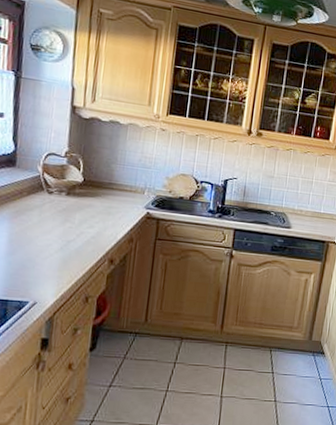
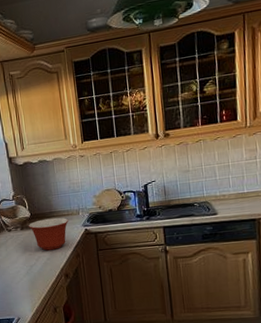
mixing bowl: none [77,189,131,228] -> present [28,217,69,251]

